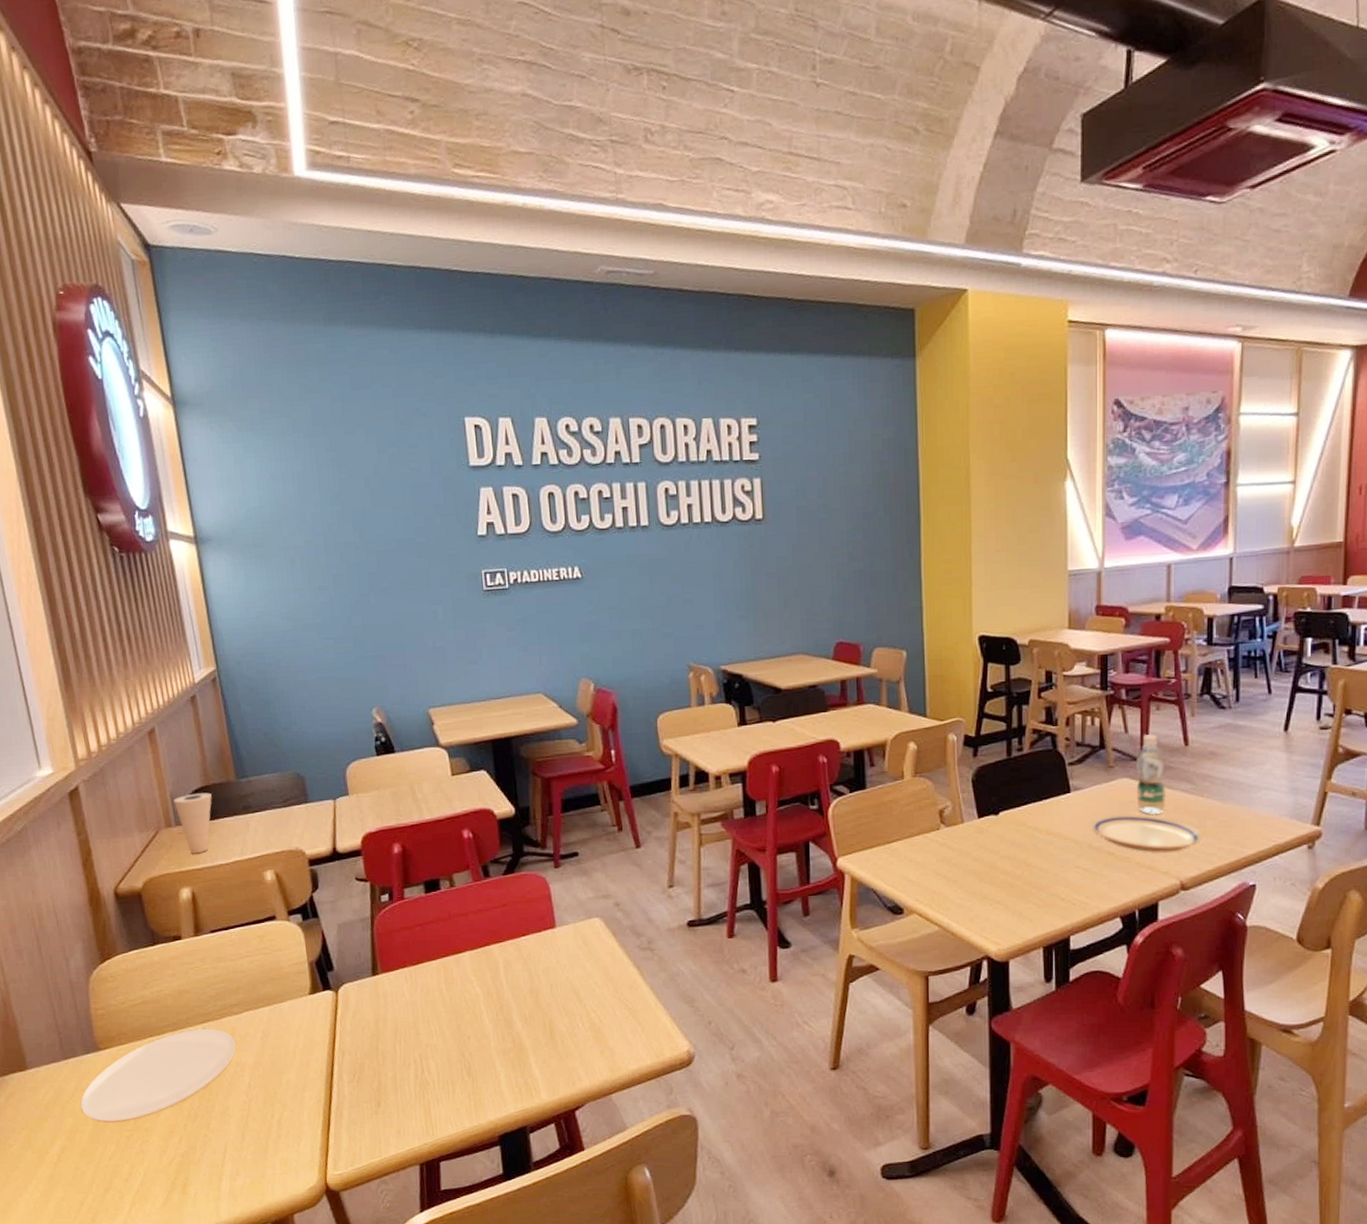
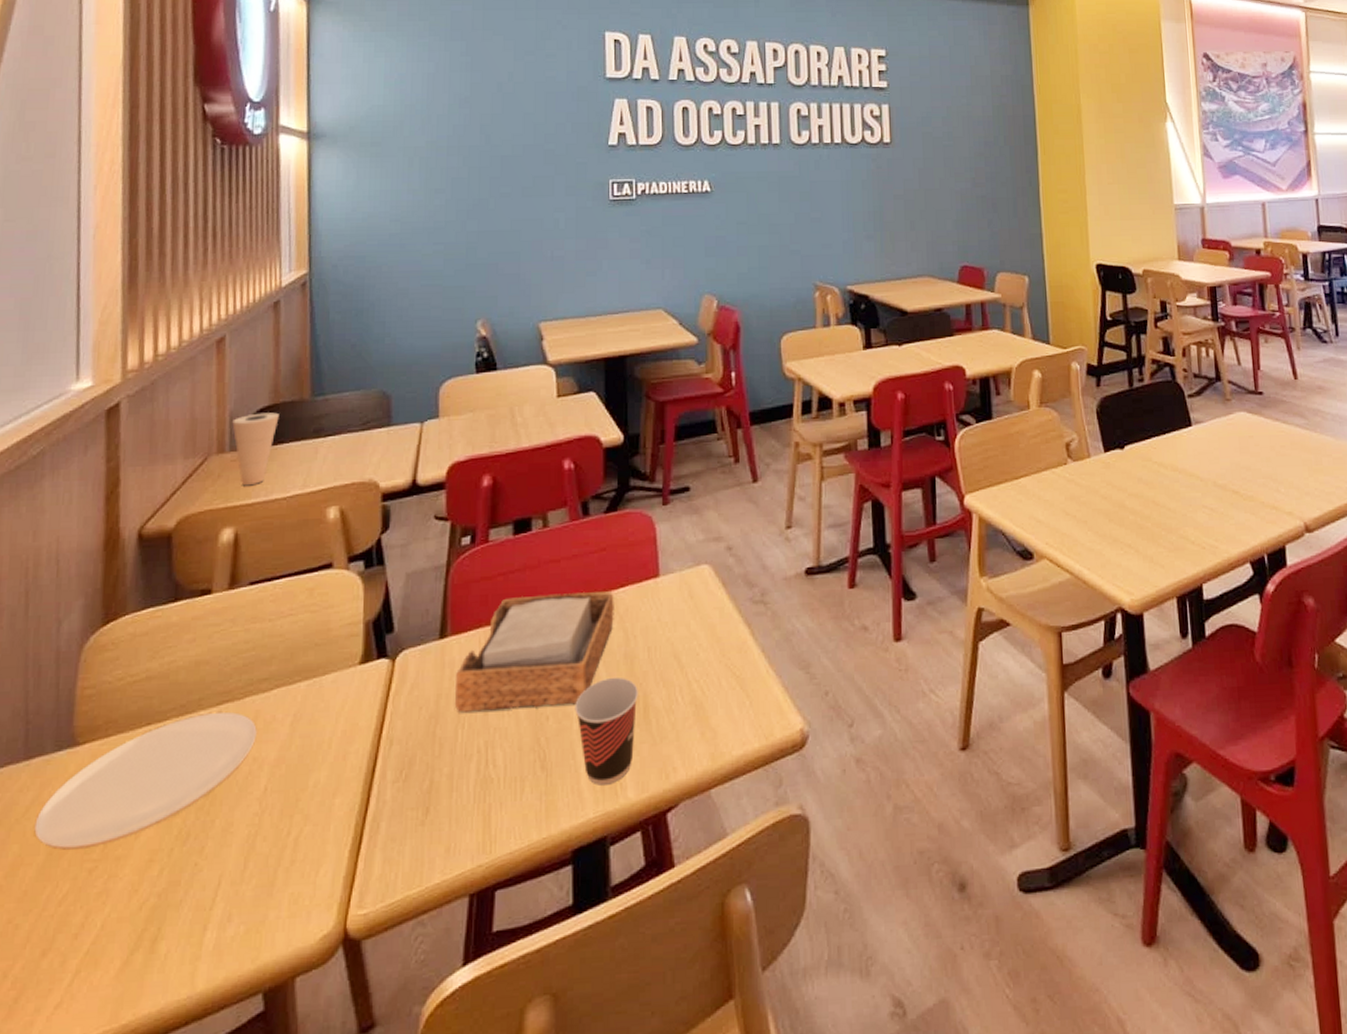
napkin holder: none [389,939,519,1032] -> present [454,591,614,713]
cup: none [491,1008,545,1089] -> present [575,678,638,785]
plate: present [1090,813,1202,852] -> none [1213,449,1320,491]
bottle: present [1135,733,1165,814] -> none [1250,366,1282,450]

